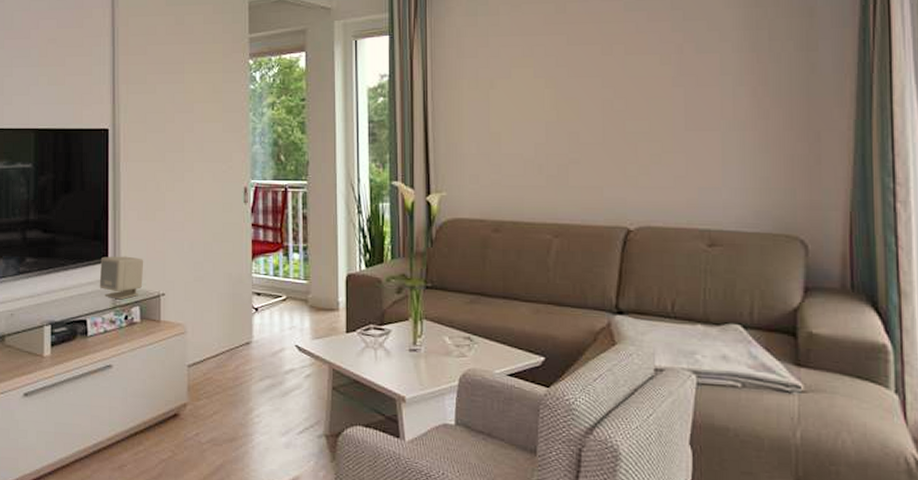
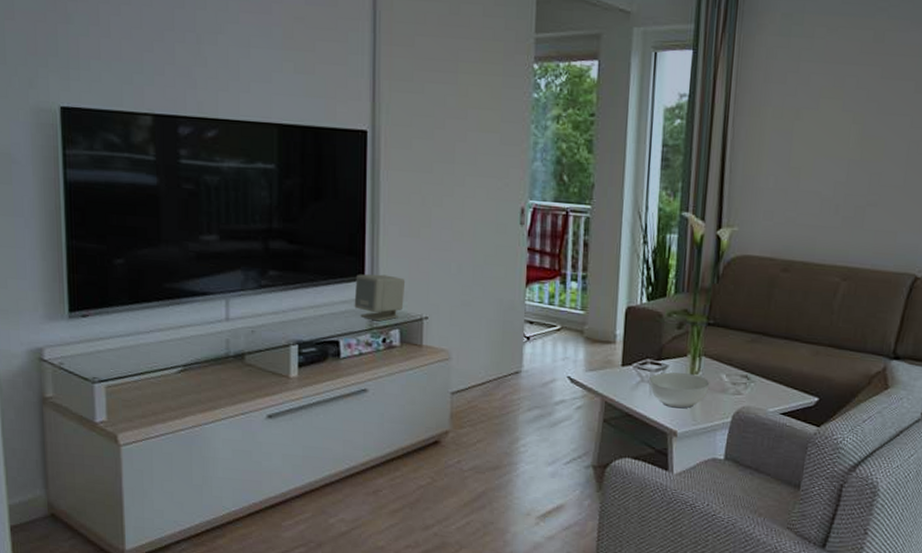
bowl: none [374,336,434,373] -> present [649,372,710,409]

